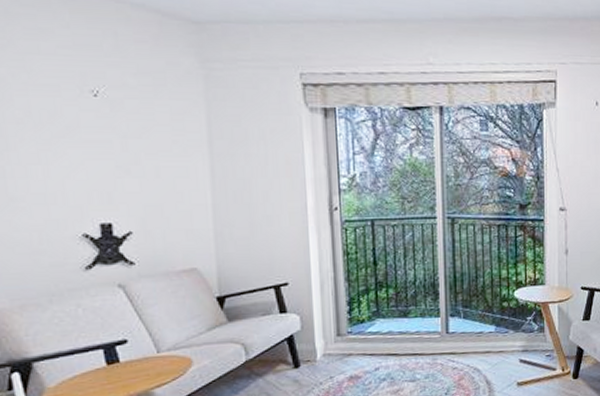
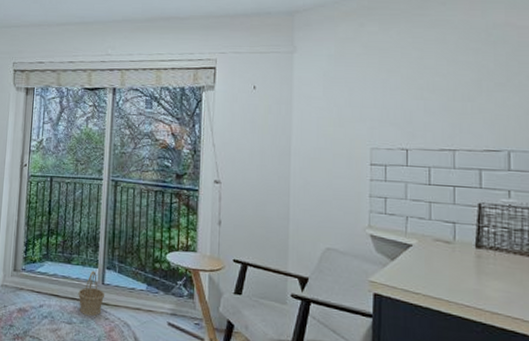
basket: none [420,321,451,370] -> present [78,271,105,317]

